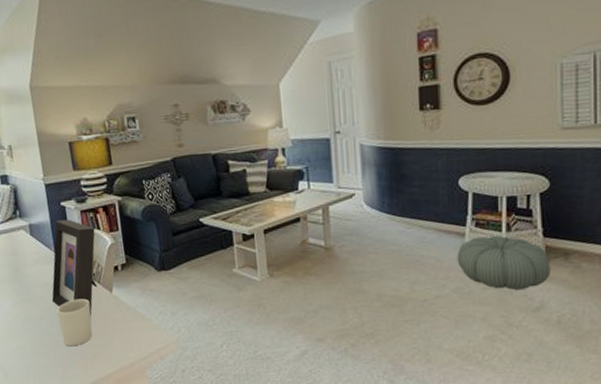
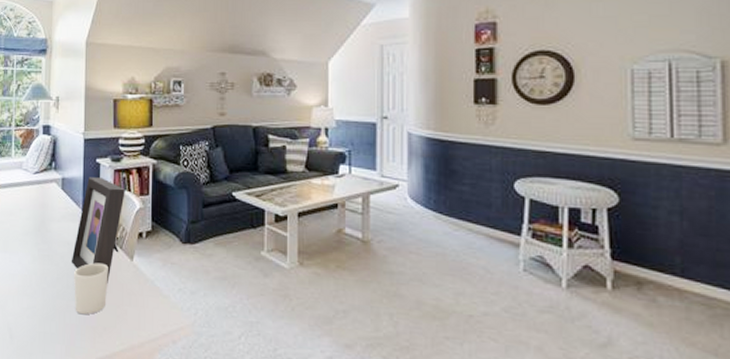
pouf: present [457,236,551,290] -> none [509,250,620,319]

